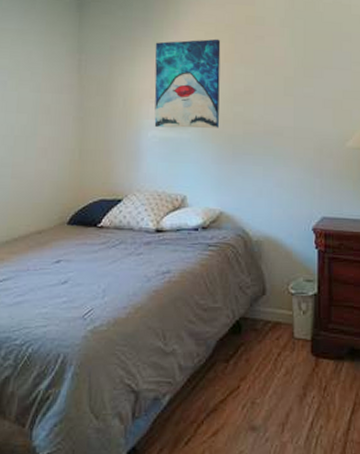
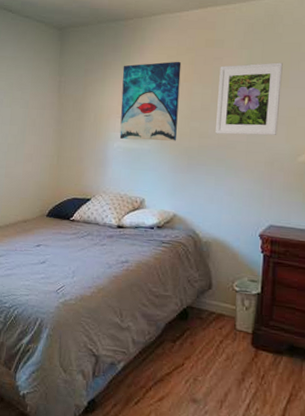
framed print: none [261,42,325,120] -> present [215,62,283,136]

